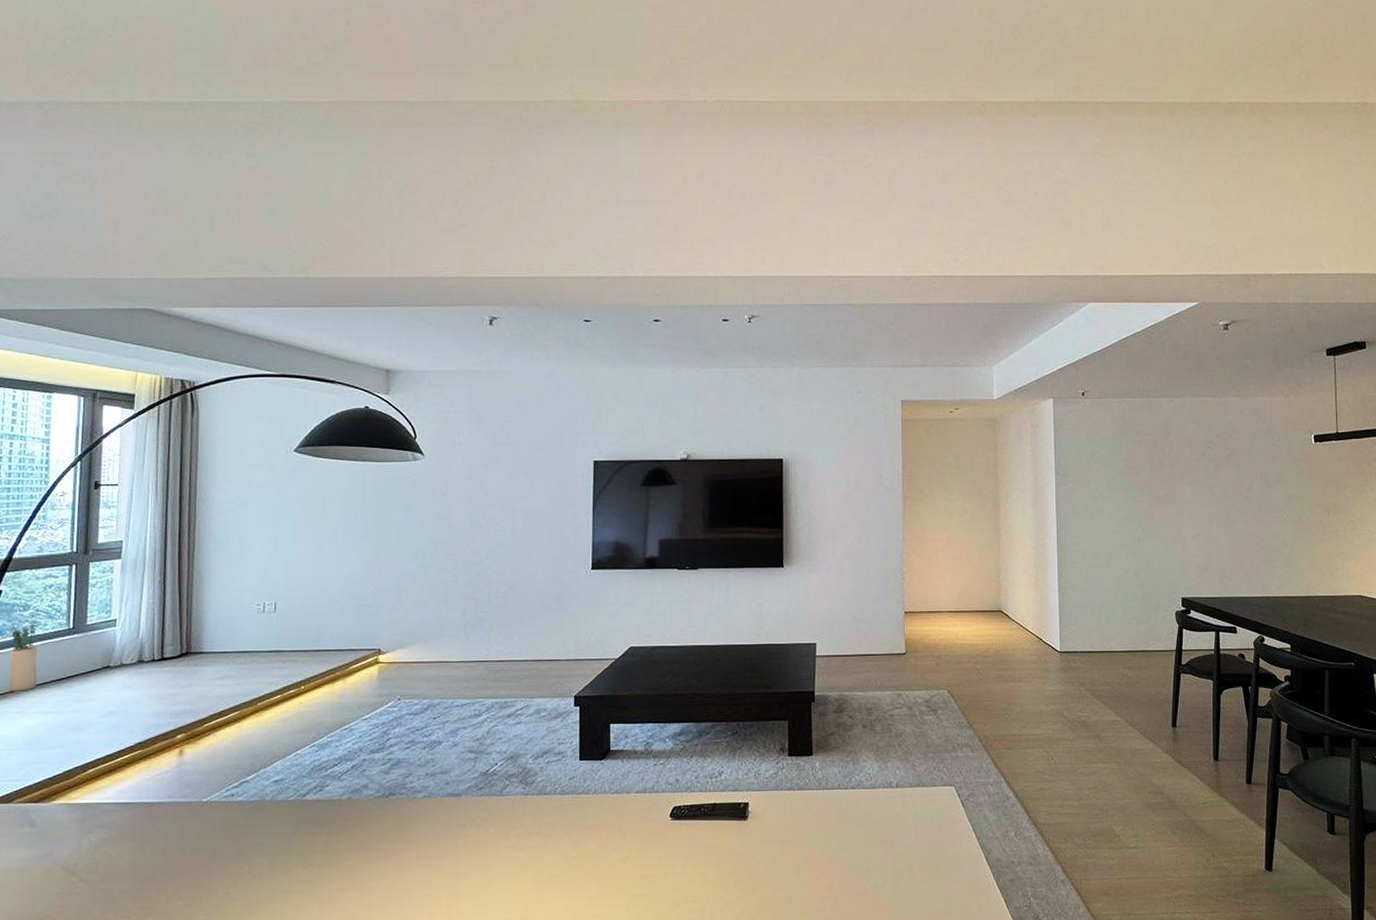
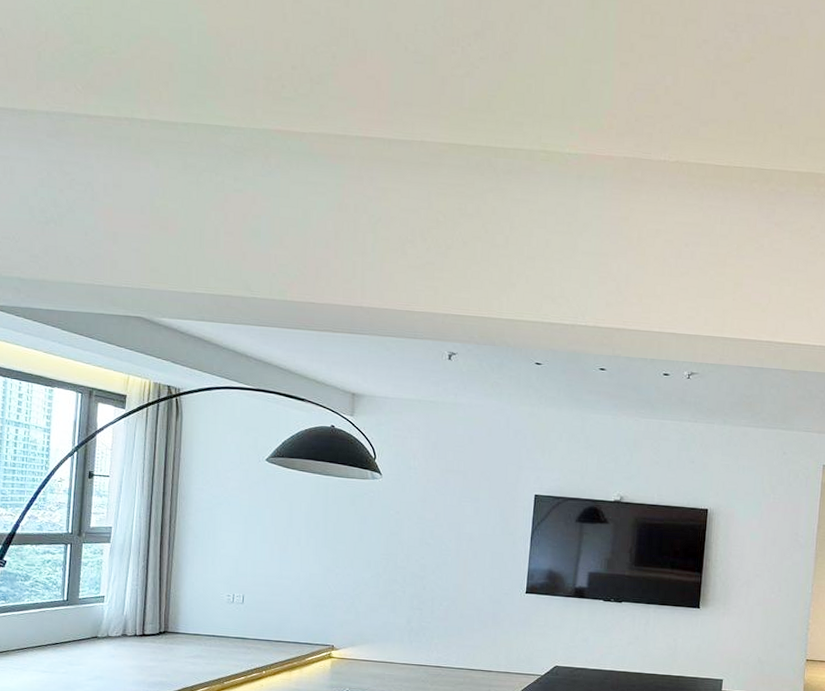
vase: present [9,619,39,692] -> none [11,589,37,651]

